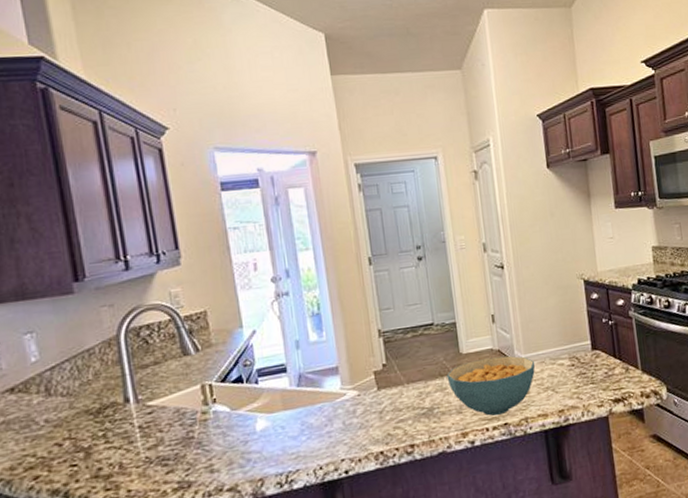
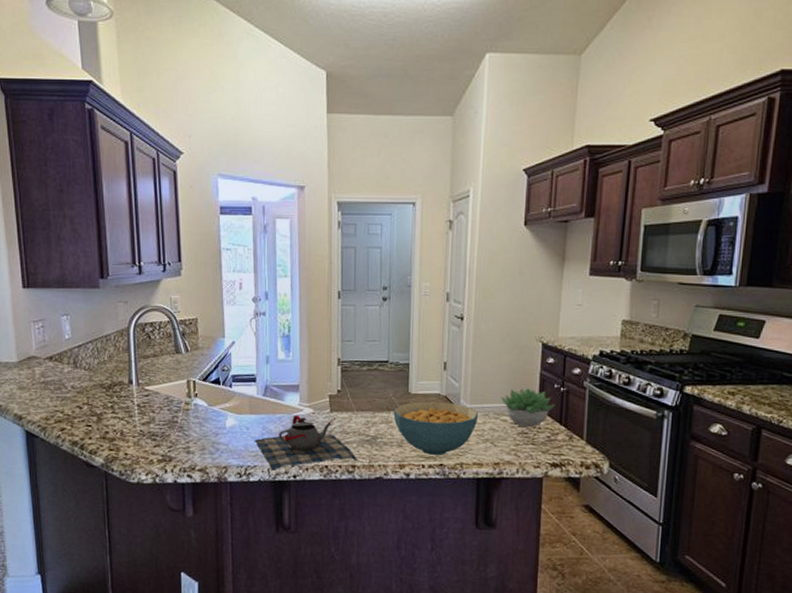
teapot: none [292,394,415,471] -> present [254,415,357,470]
succulent plant: none [554,327,607,368] -> present [501,388,555,428]

